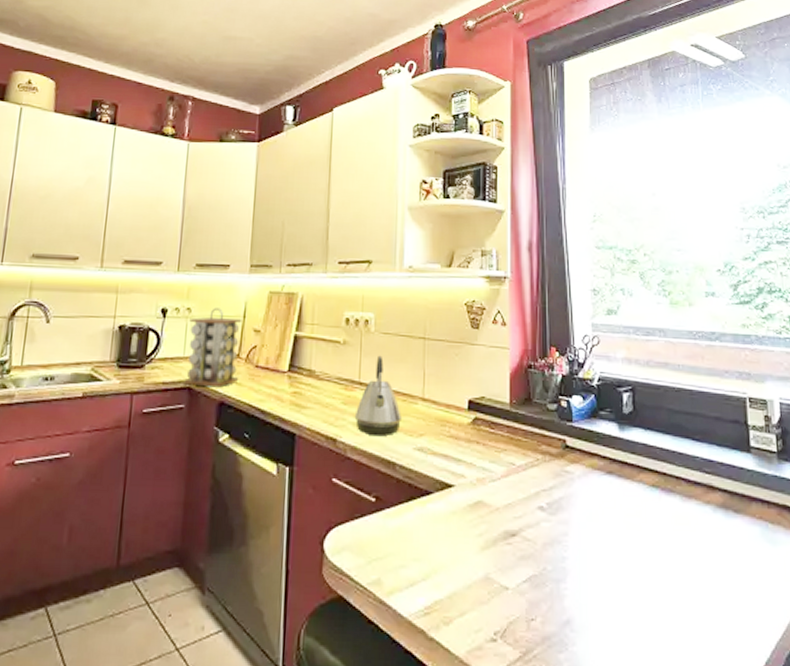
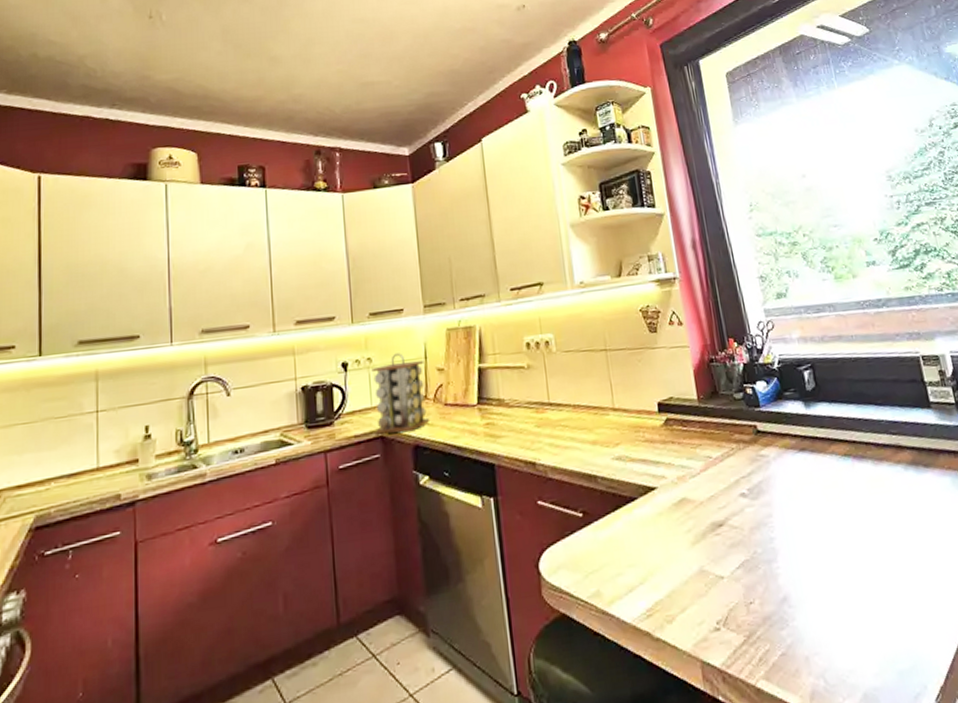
kettle: present [354,355,401,435] -> none [549,373,596,453]

